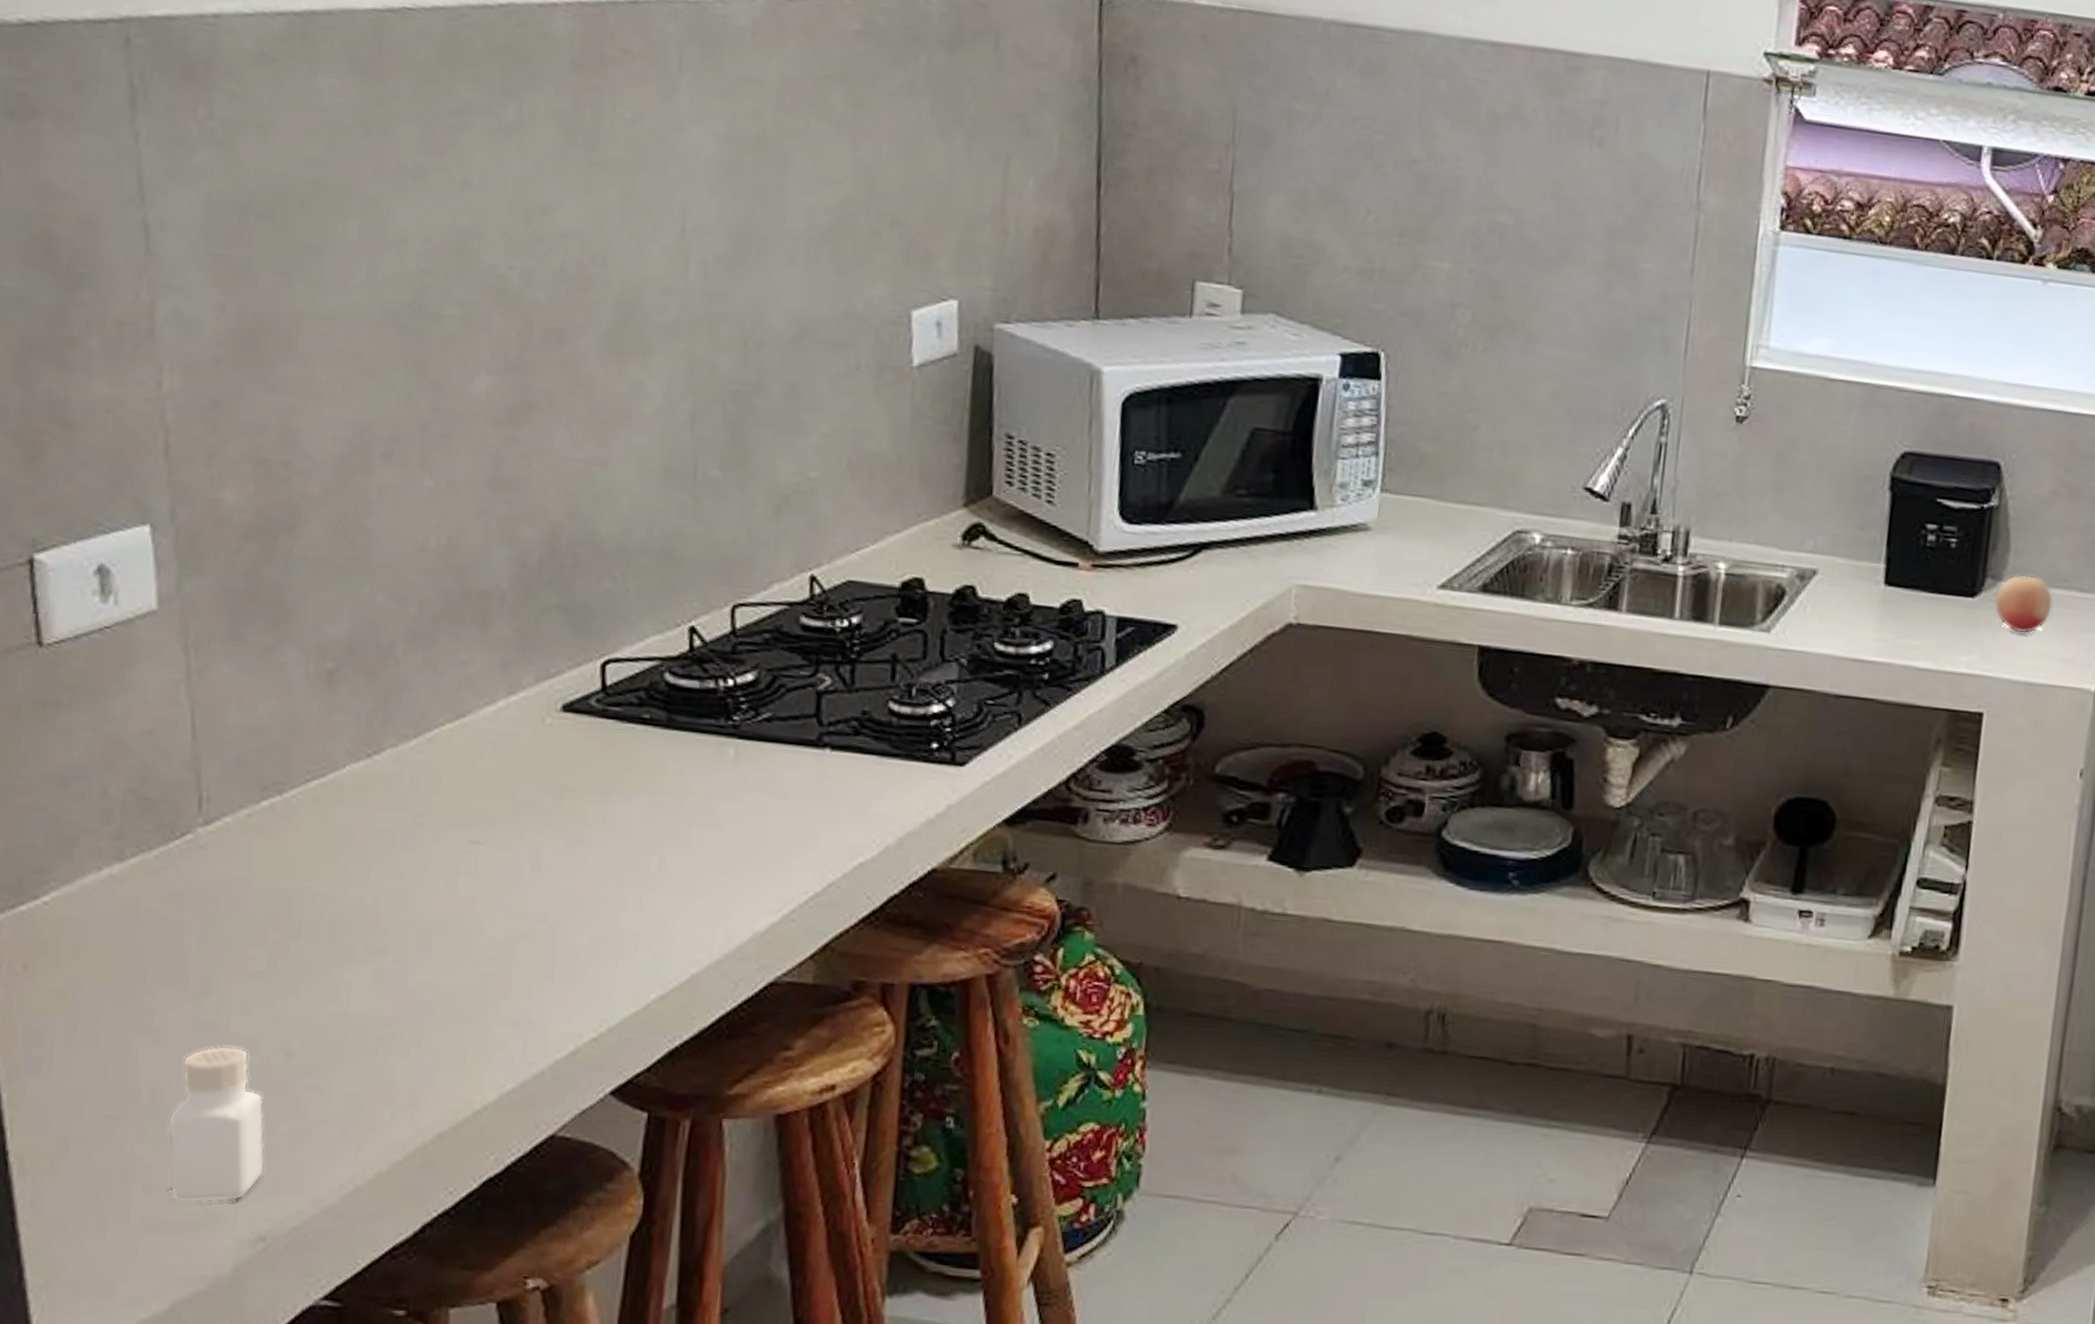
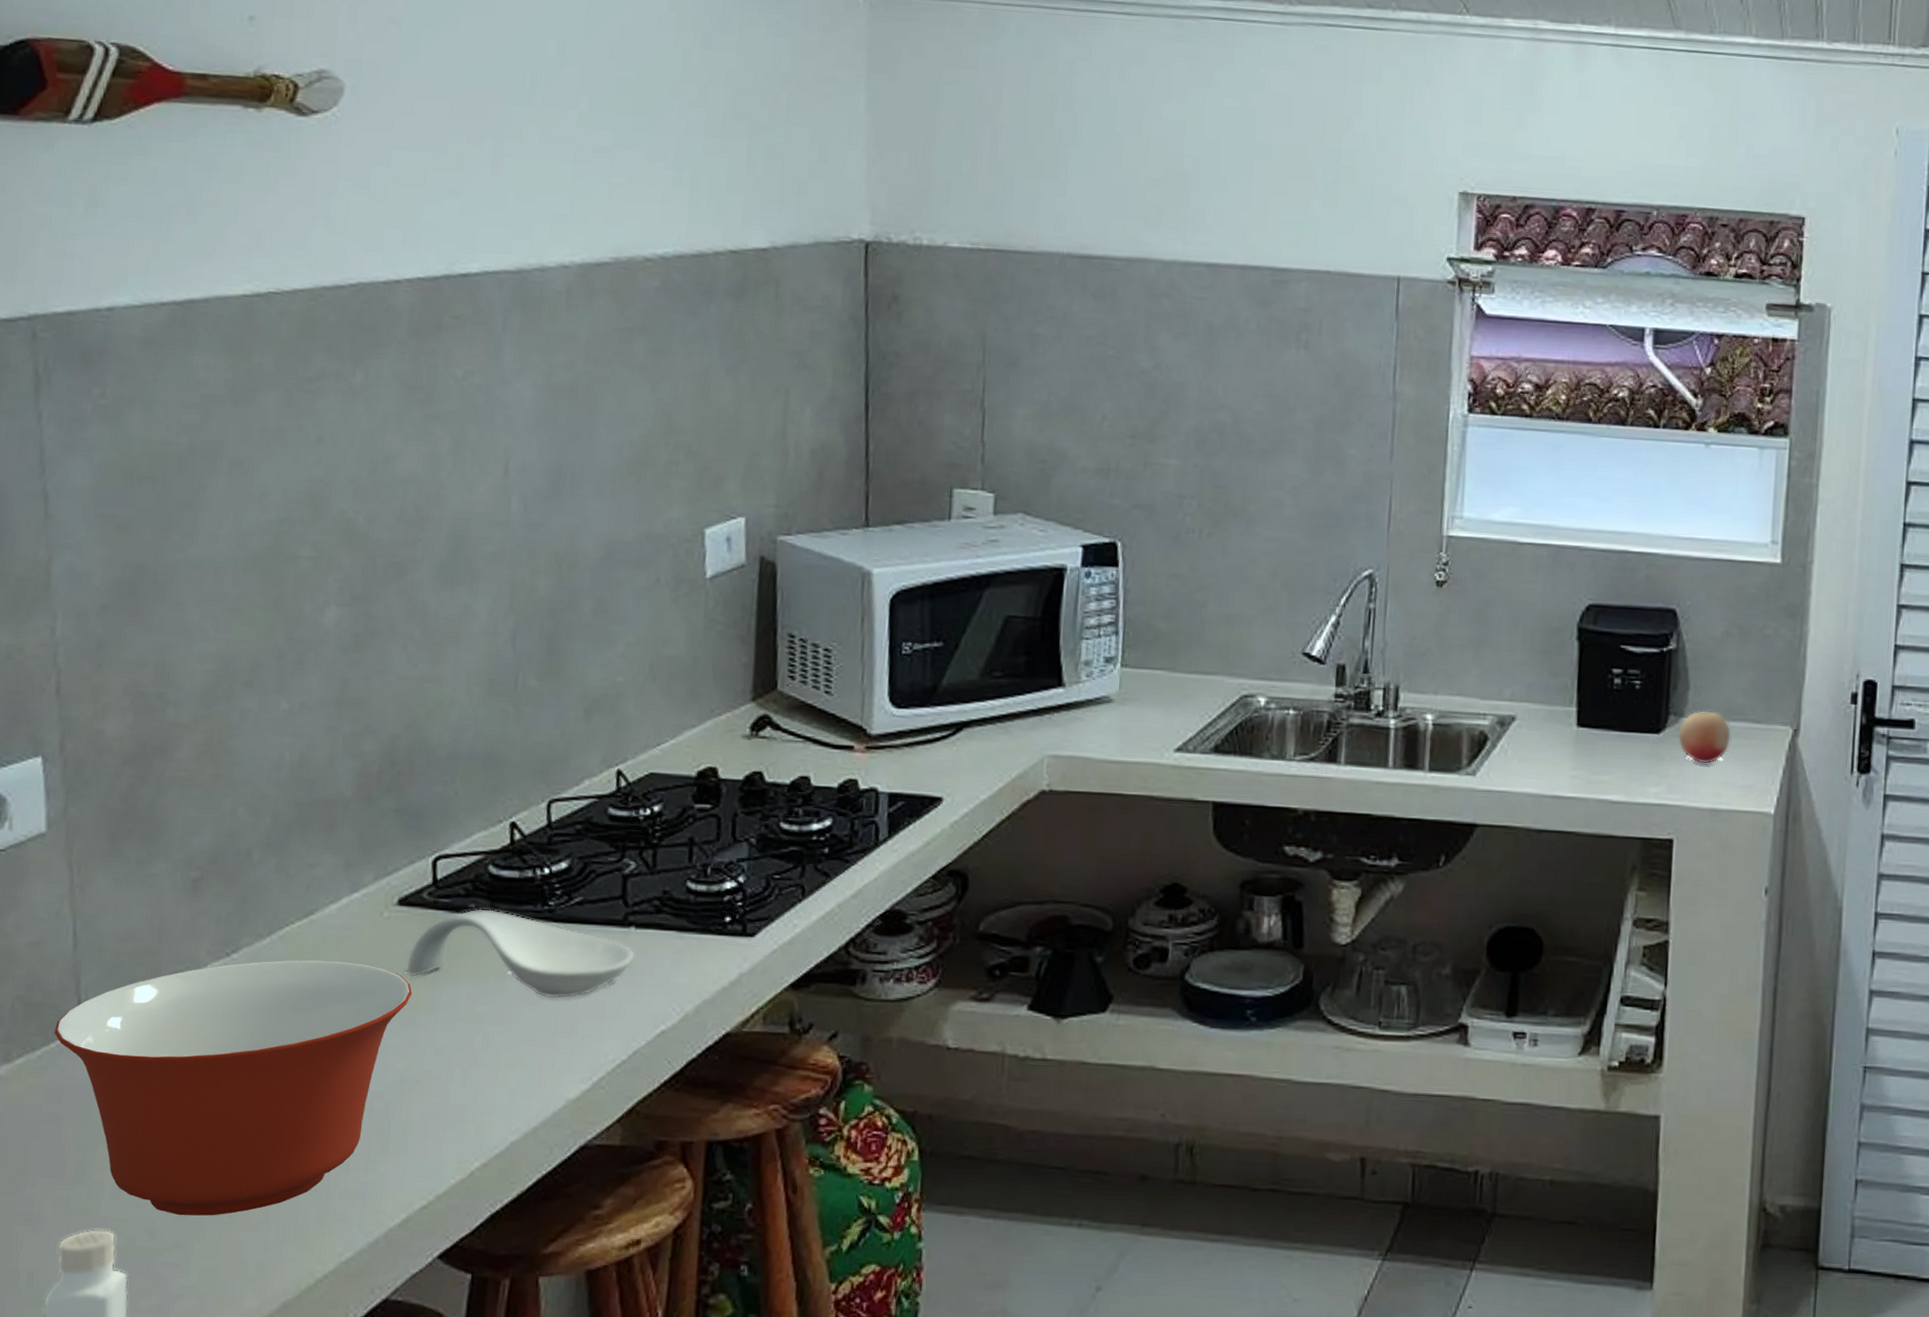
mixing bowl: none [173,765,580,1038] -> present [54,960,413,1216]
spoon rest: none [571,719,831,823] -> present [405,908,636,999]

